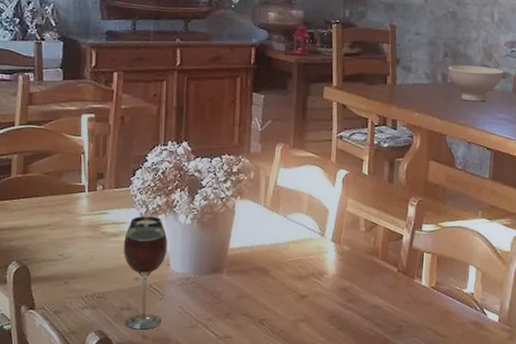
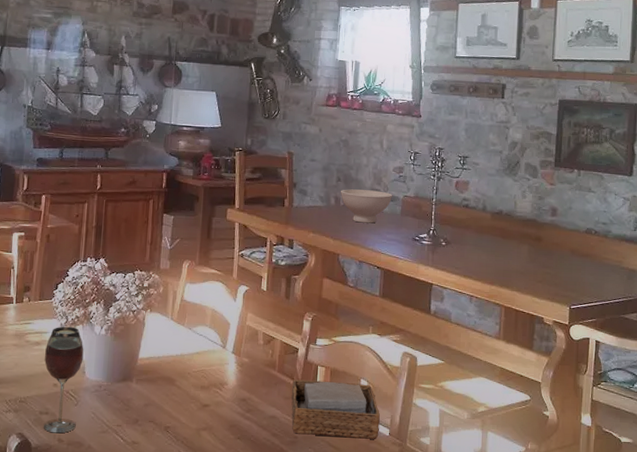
napkin holder: none [395,267,489,326] -> present [291,379,380,439]

